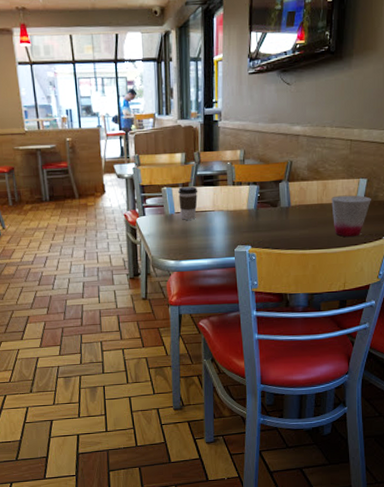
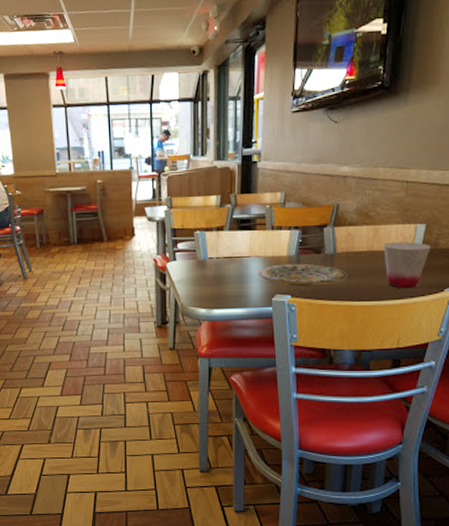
coffee cup: present [178,186,198,220] -> none [212,230,234,266]
plate: none [221,216,301,238] -> present [257,263,348,286]

